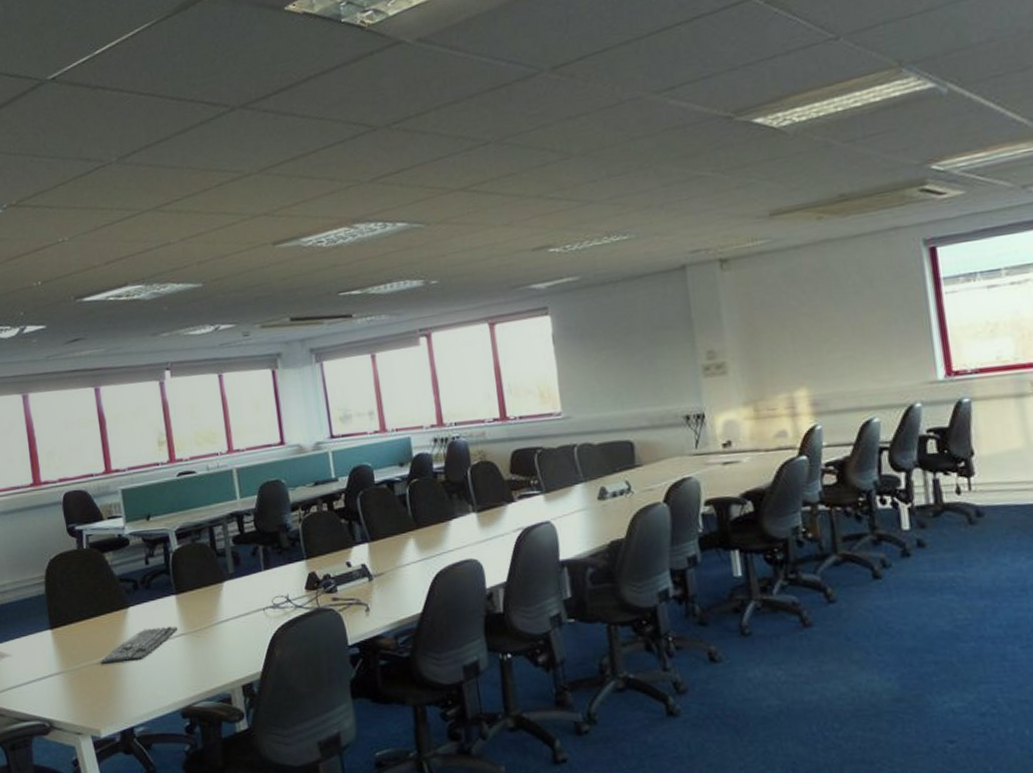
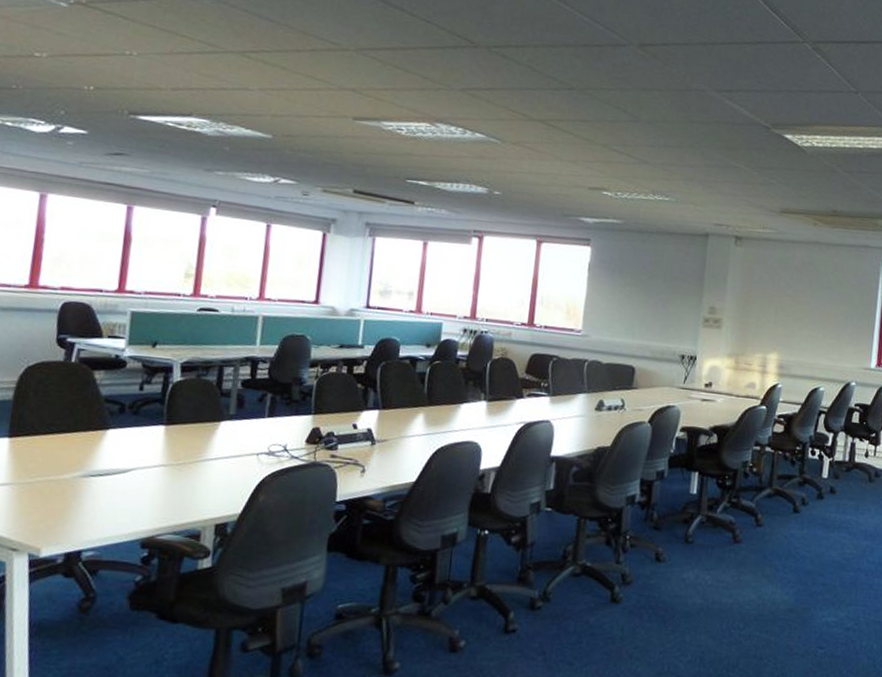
keyboard: present [101,626,178,664] -> none [61,453,160,484]

